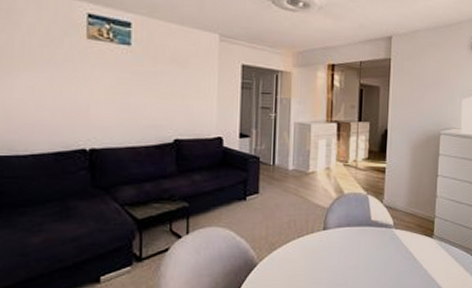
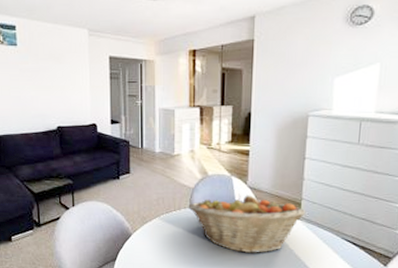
fruit basket: none [322,213,438,278] -> present [188,193,305,254]

